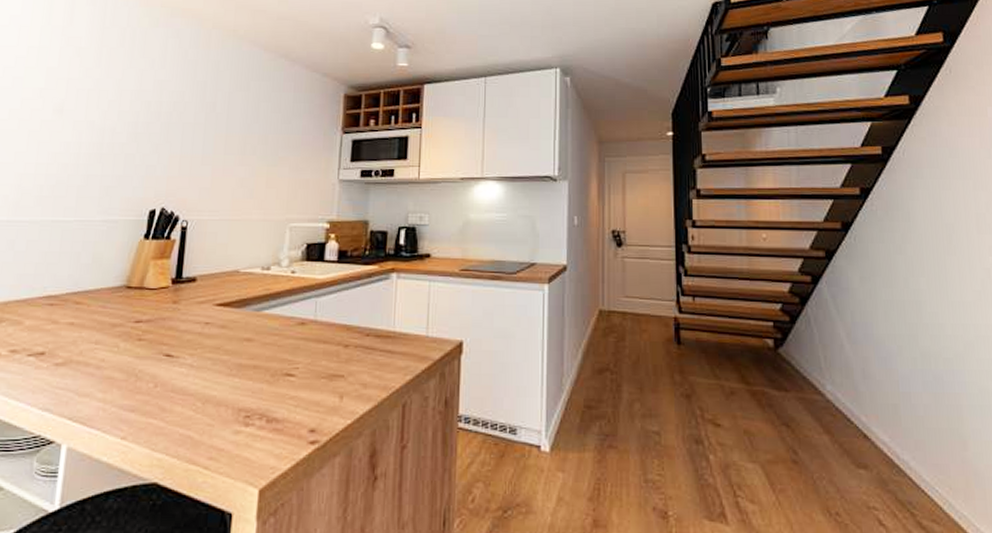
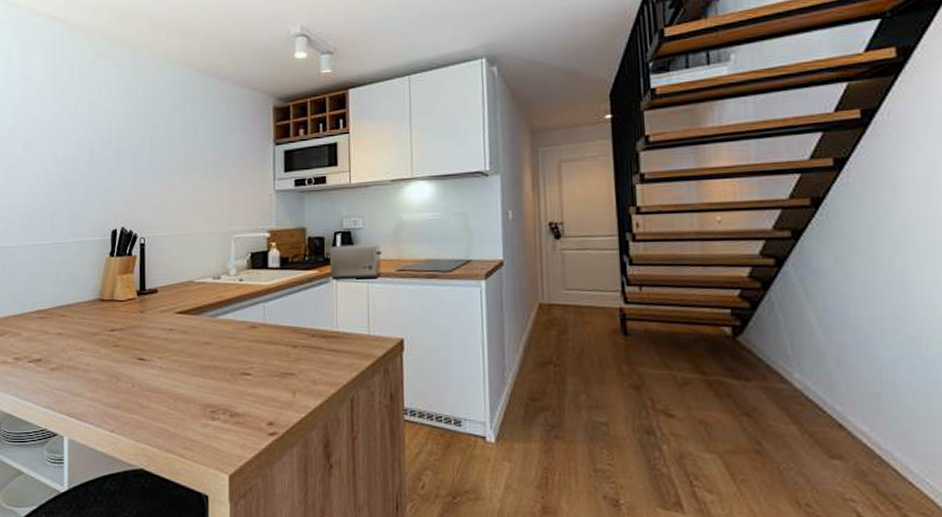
toaster: none [391,241,446,278] -> present [328,244,382,280]

